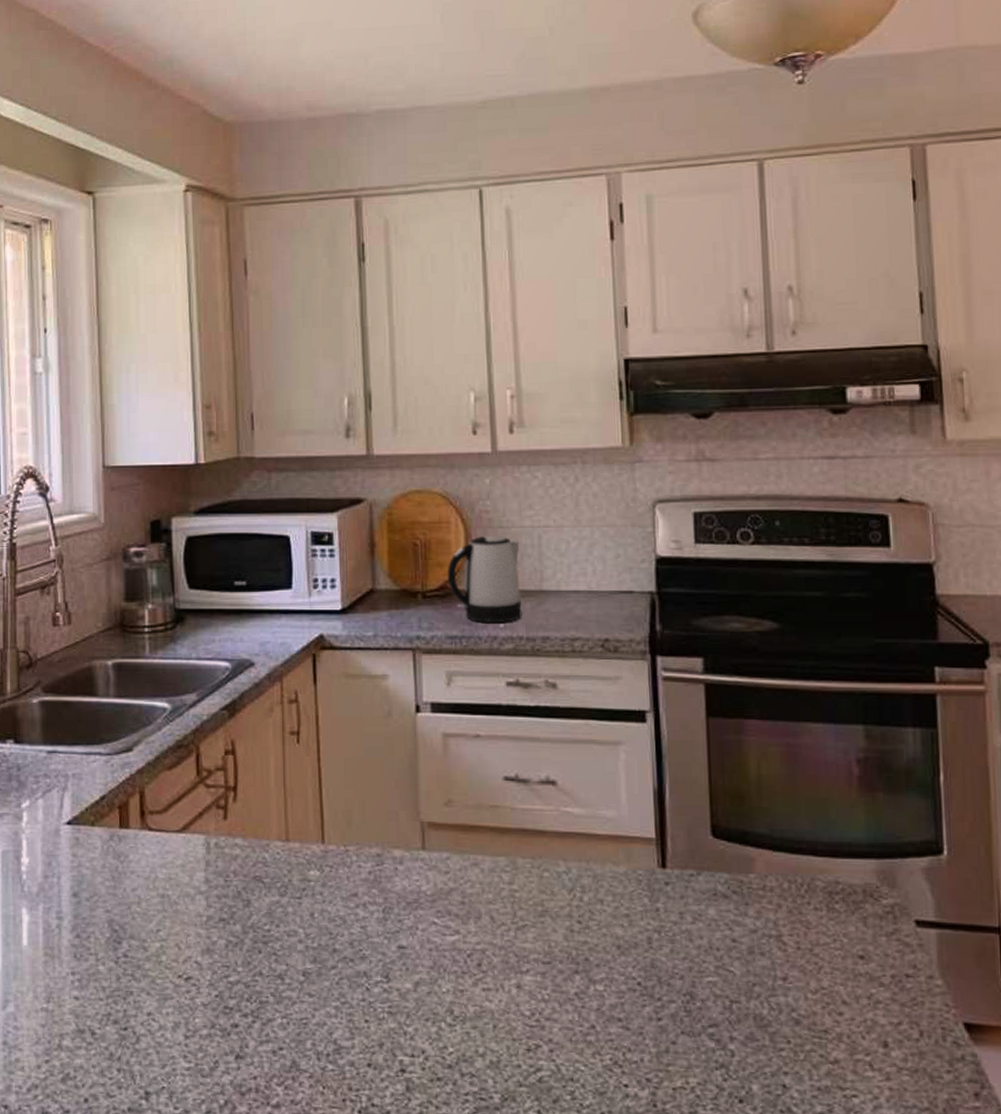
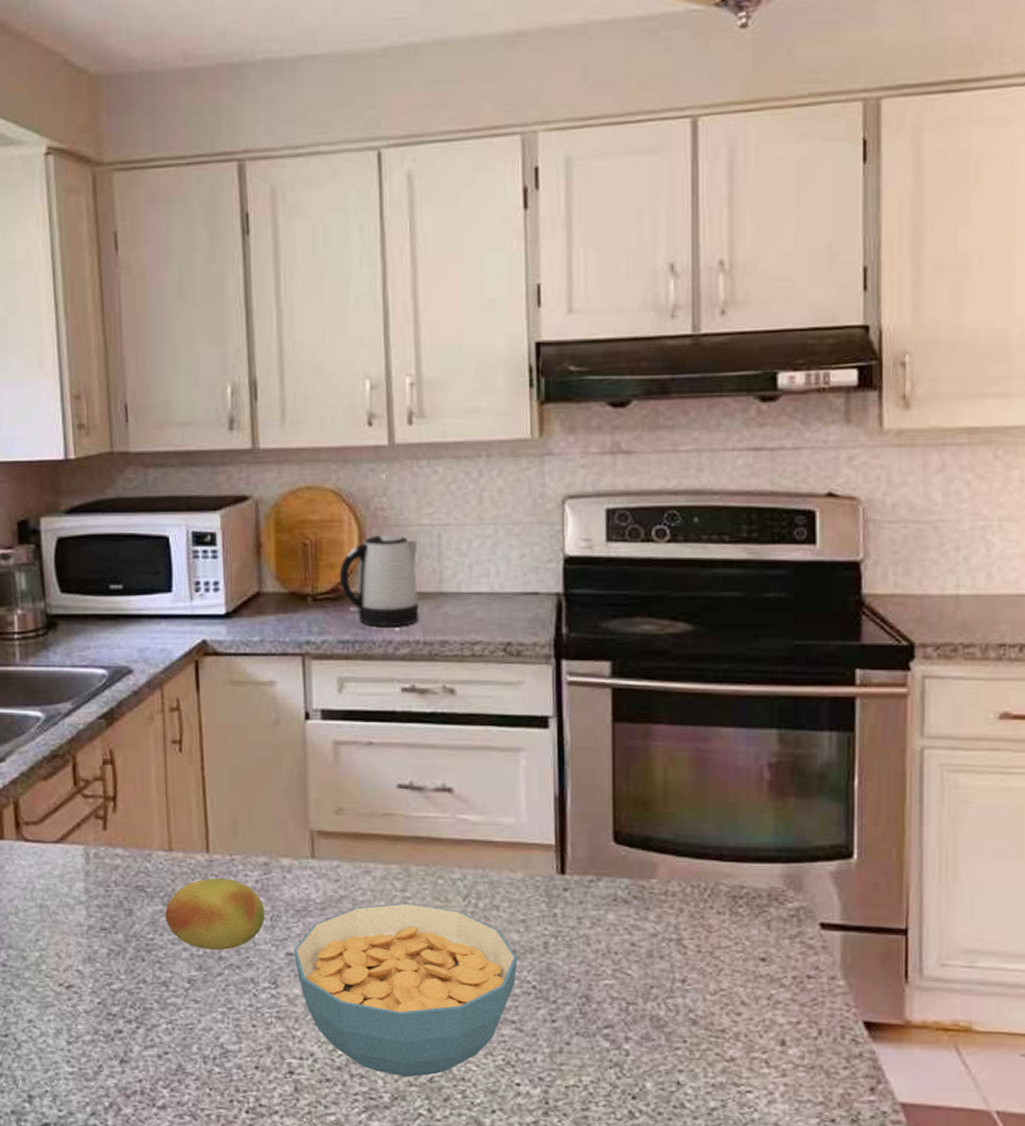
fruit: none [281,869,378,942] -> present [165,878,266,950]
cereal bowl: none [405,896,623,1077] -> present [293,903,518,1078]

